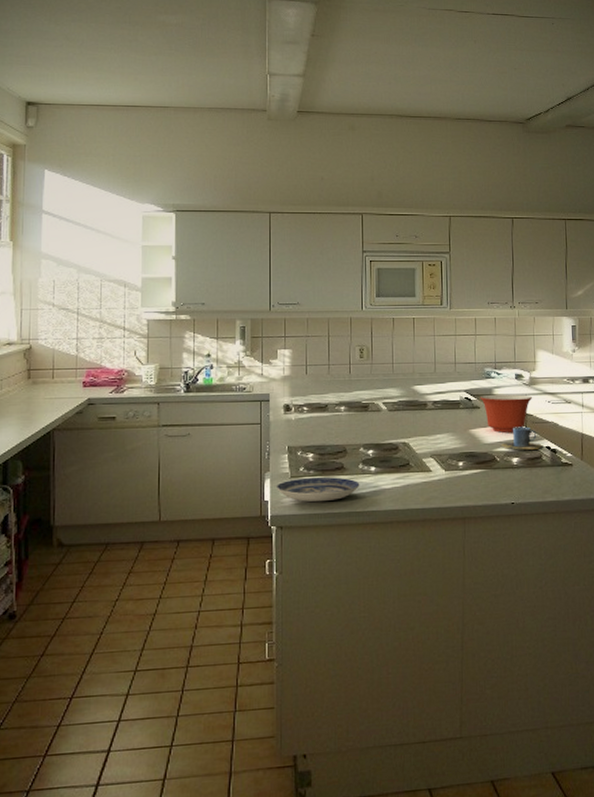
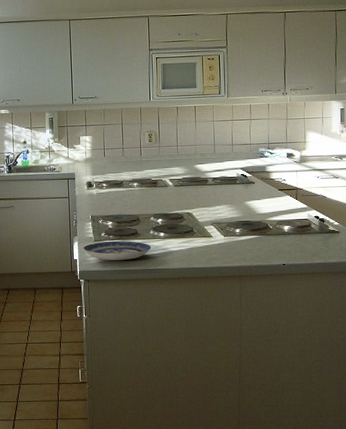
mixing bowl: present [480,394,533,433] -> none [254,171,303,204]
cup: present [501,426,543,450] -> none [274,199,312,219]

